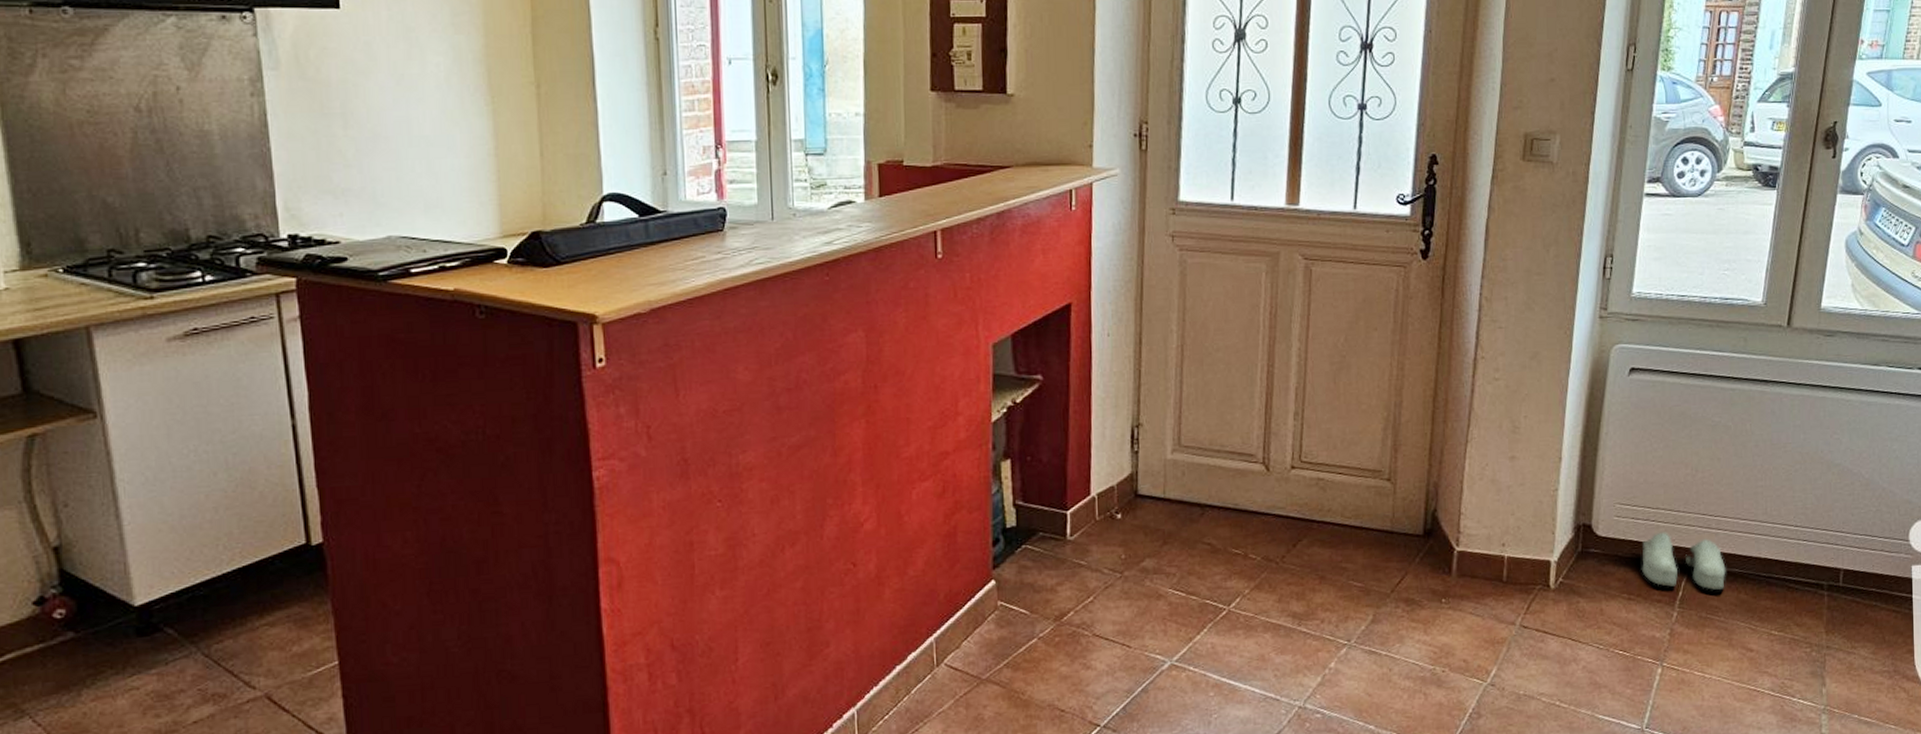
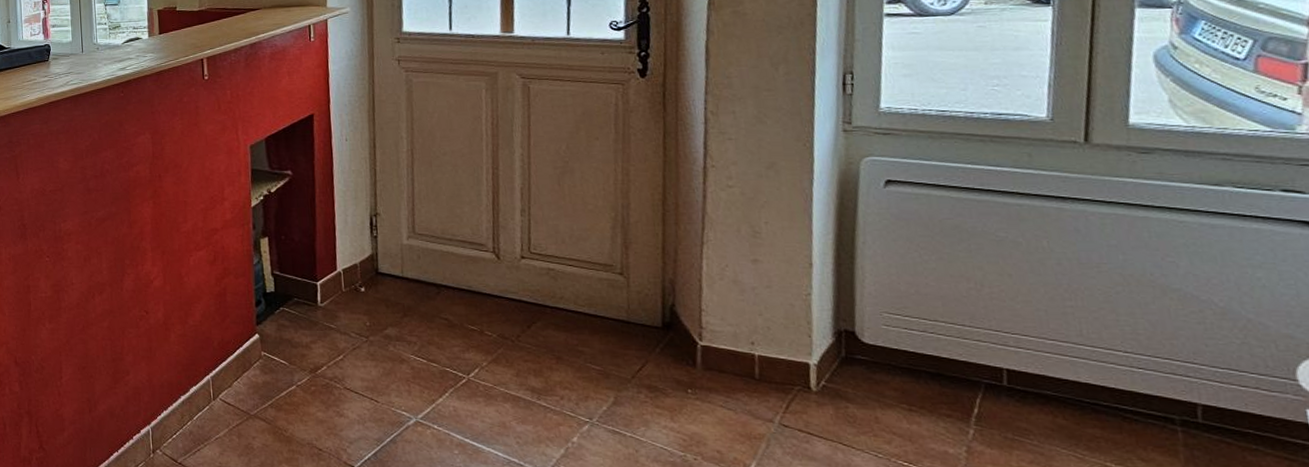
boots: present [1641,532,1726,591] -> none [920,345,1035,412]

